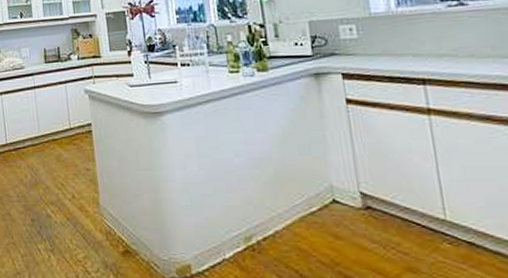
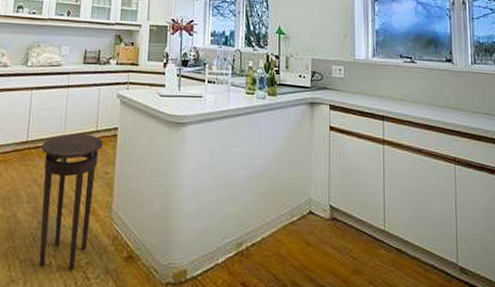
stool: none [21,133,82,265] -> present [38,134,103,272]

